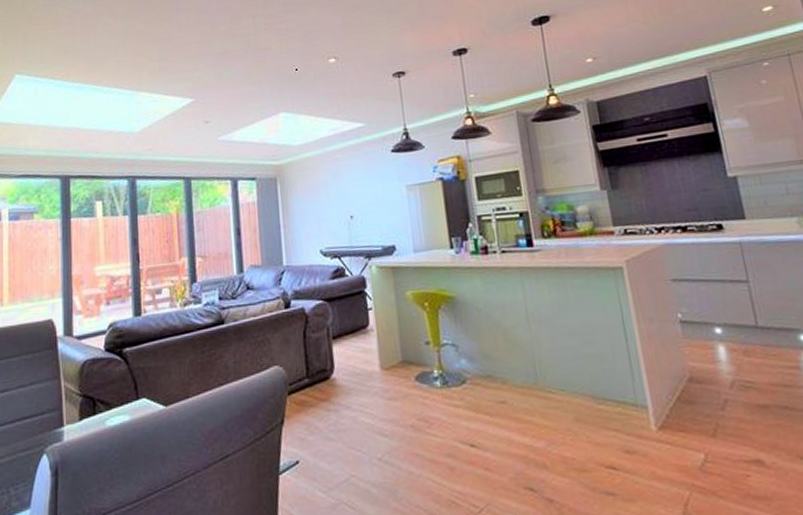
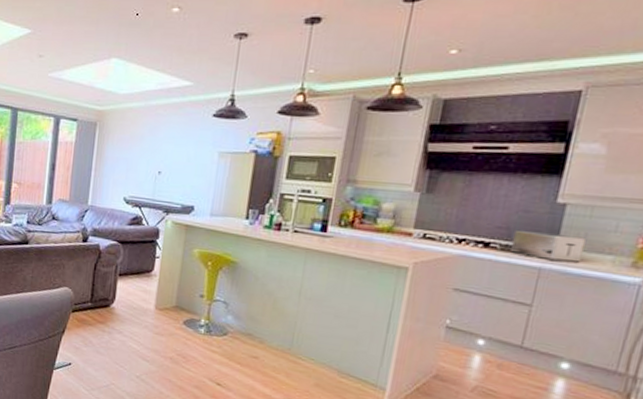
toaster: none [703,204,772,234] -> present [511,229,586,264]

